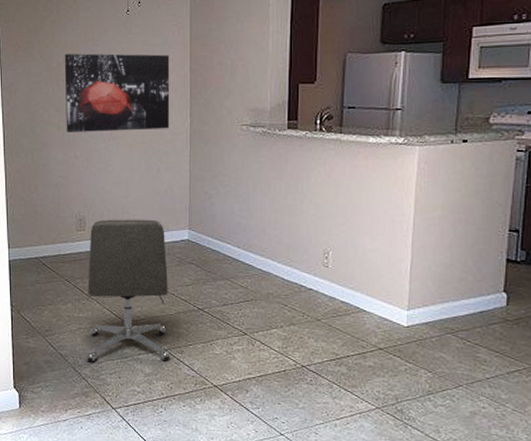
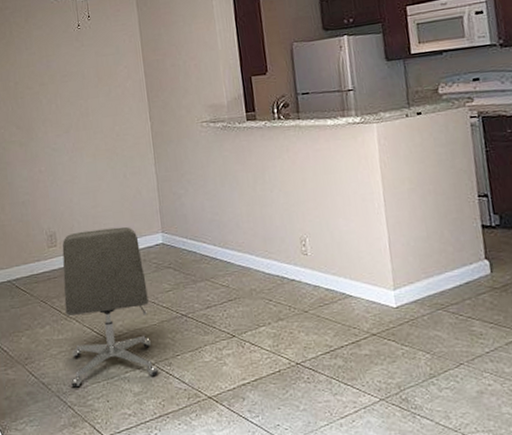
wall art: present [64,53,170,132] -> none [20,63,131,148]

